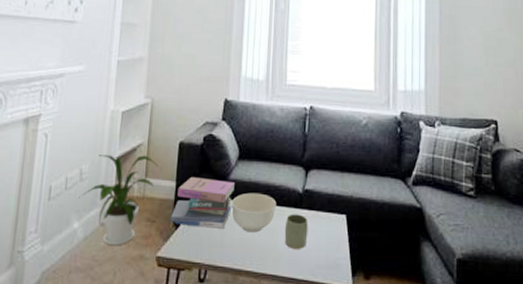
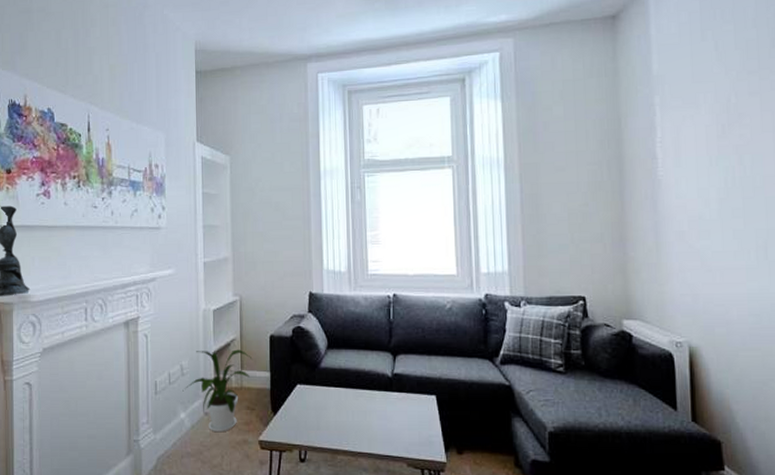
books: present [170,176,236,229] -> none [268,366,327,413]
bowl: present [231,192,277,233] -> none [325,379,367,416]
mug: present [284,214,308,249] -> none [377,396,400,428]

